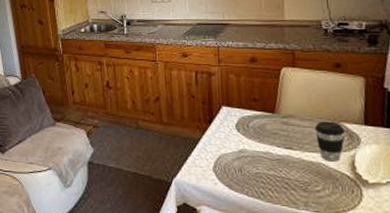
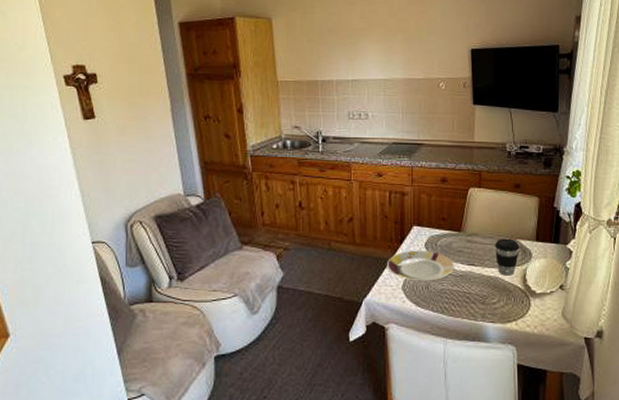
plate: none [195,131,269,164] -> present [386,250,454,281]

